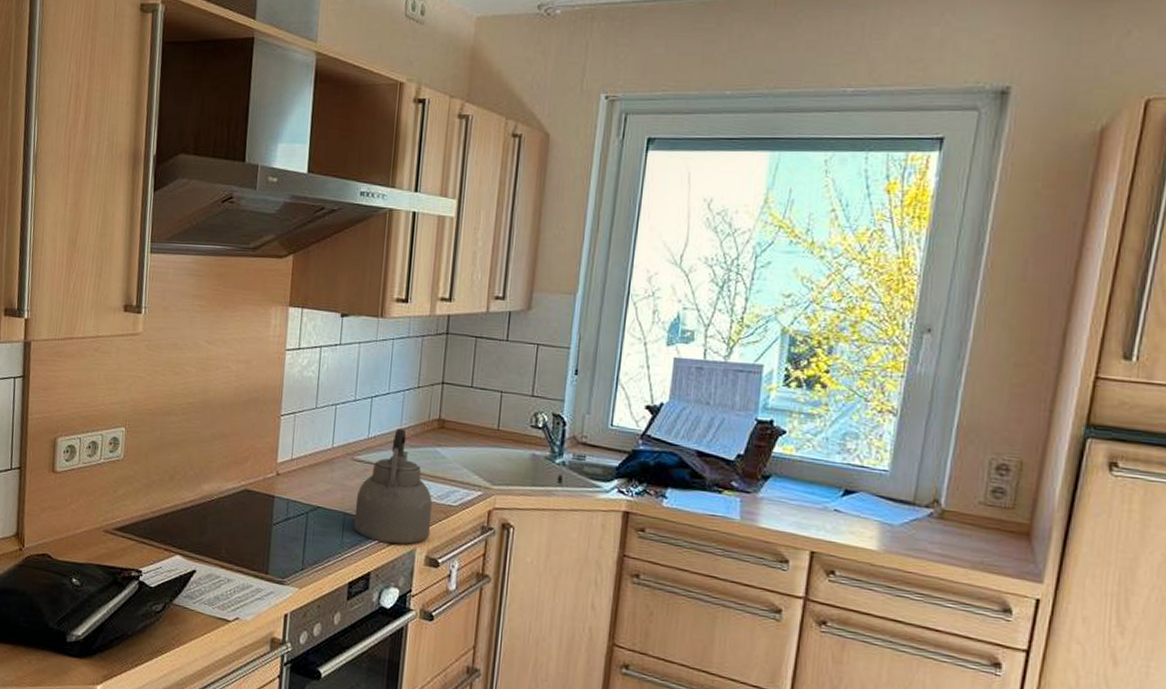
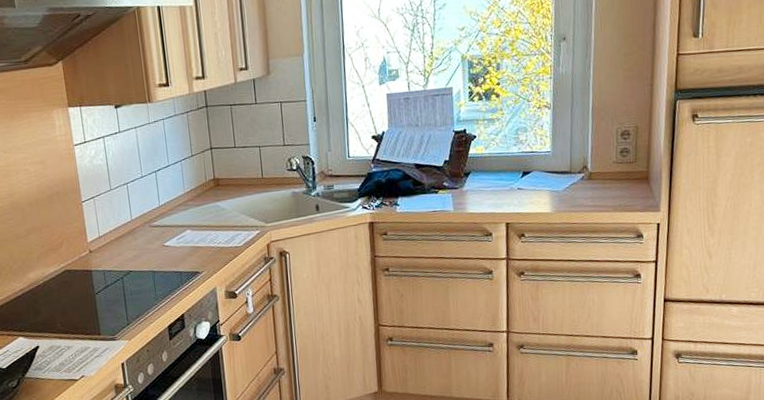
kettle: present [353,428,433,544] -> none [159,192,225,288]

